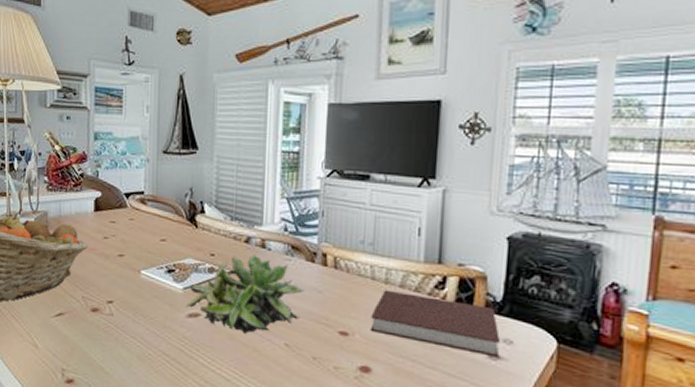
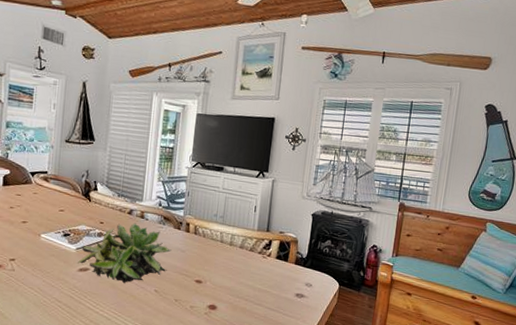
notebook: present [370,289,501,358] -> none [218,249,305,296]

